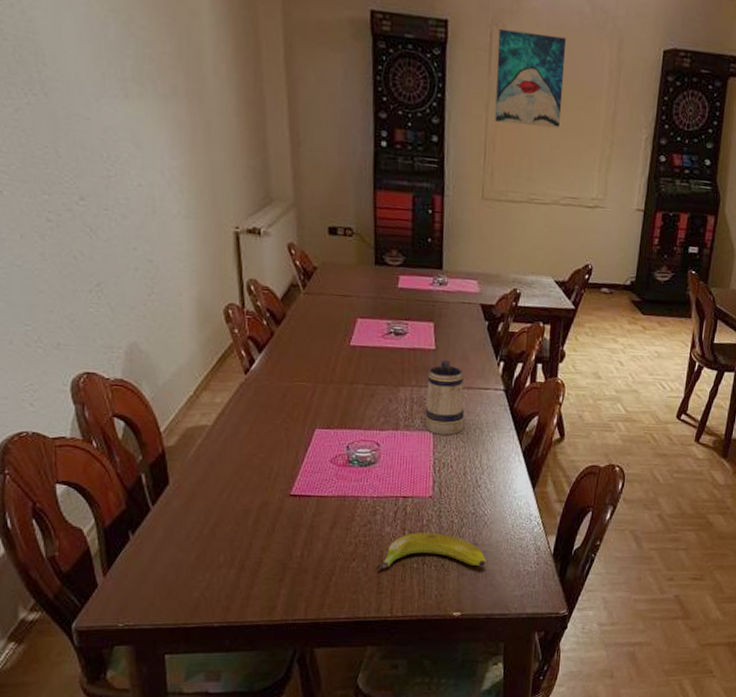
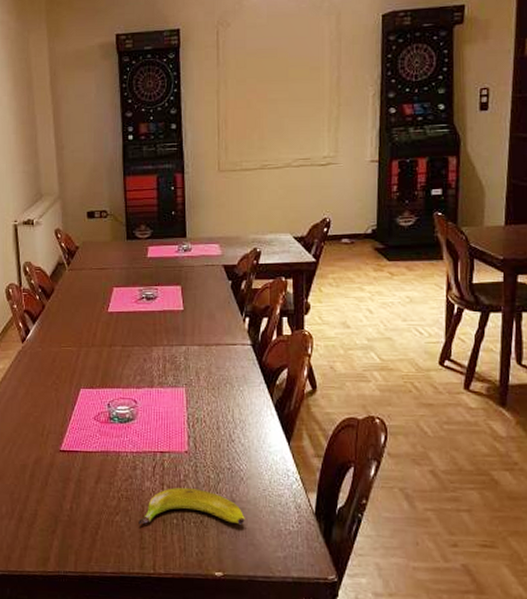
beer mug: present [425,359,464,436] -> none [177,319,214,392]
wall art: present [495,28,567,129] -> none [224,22,287,103]

